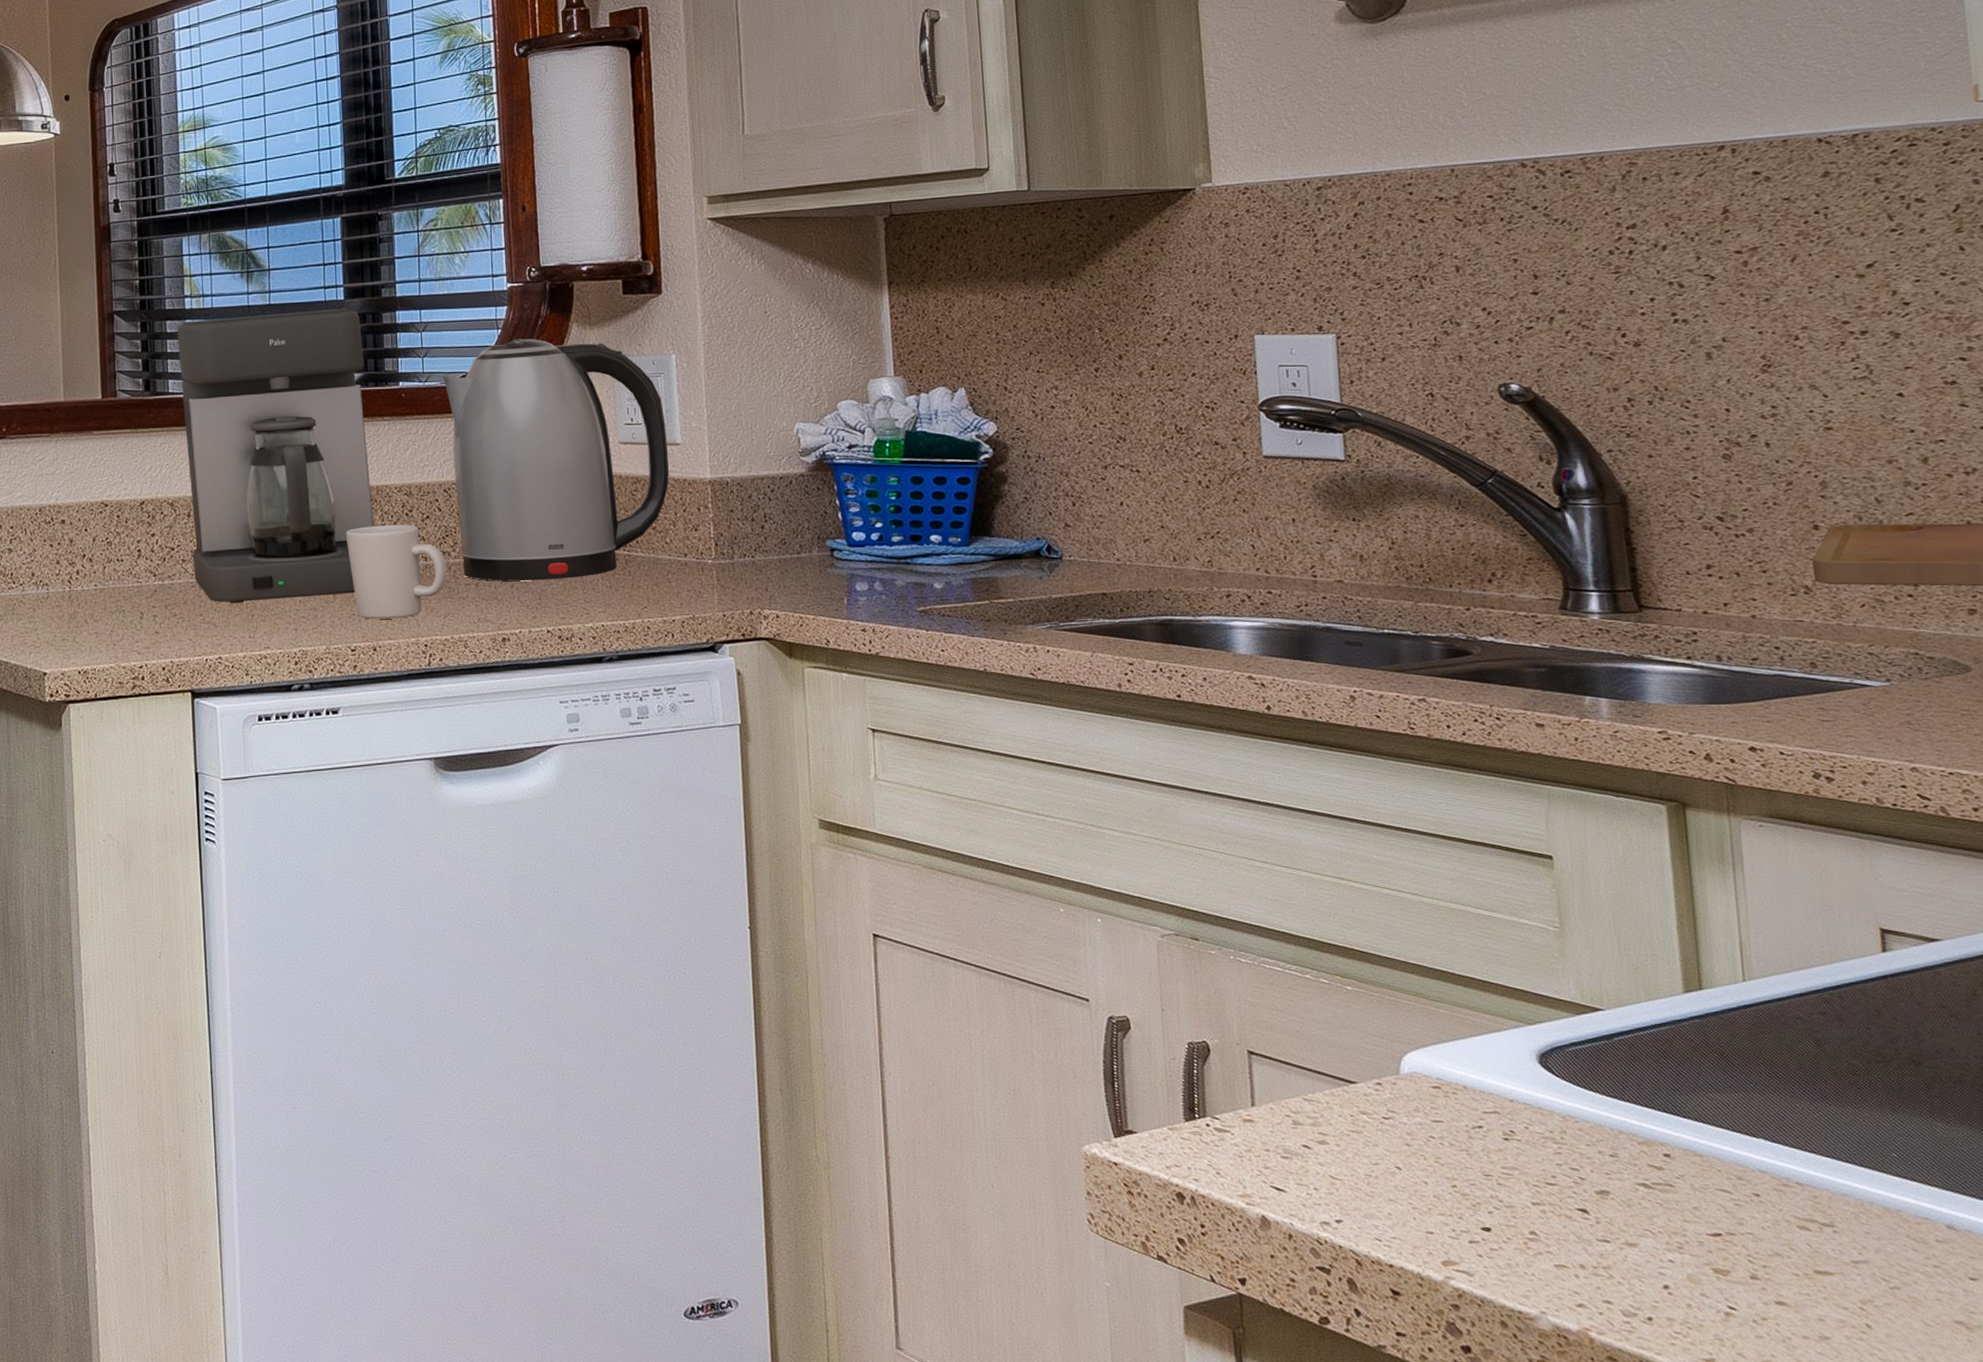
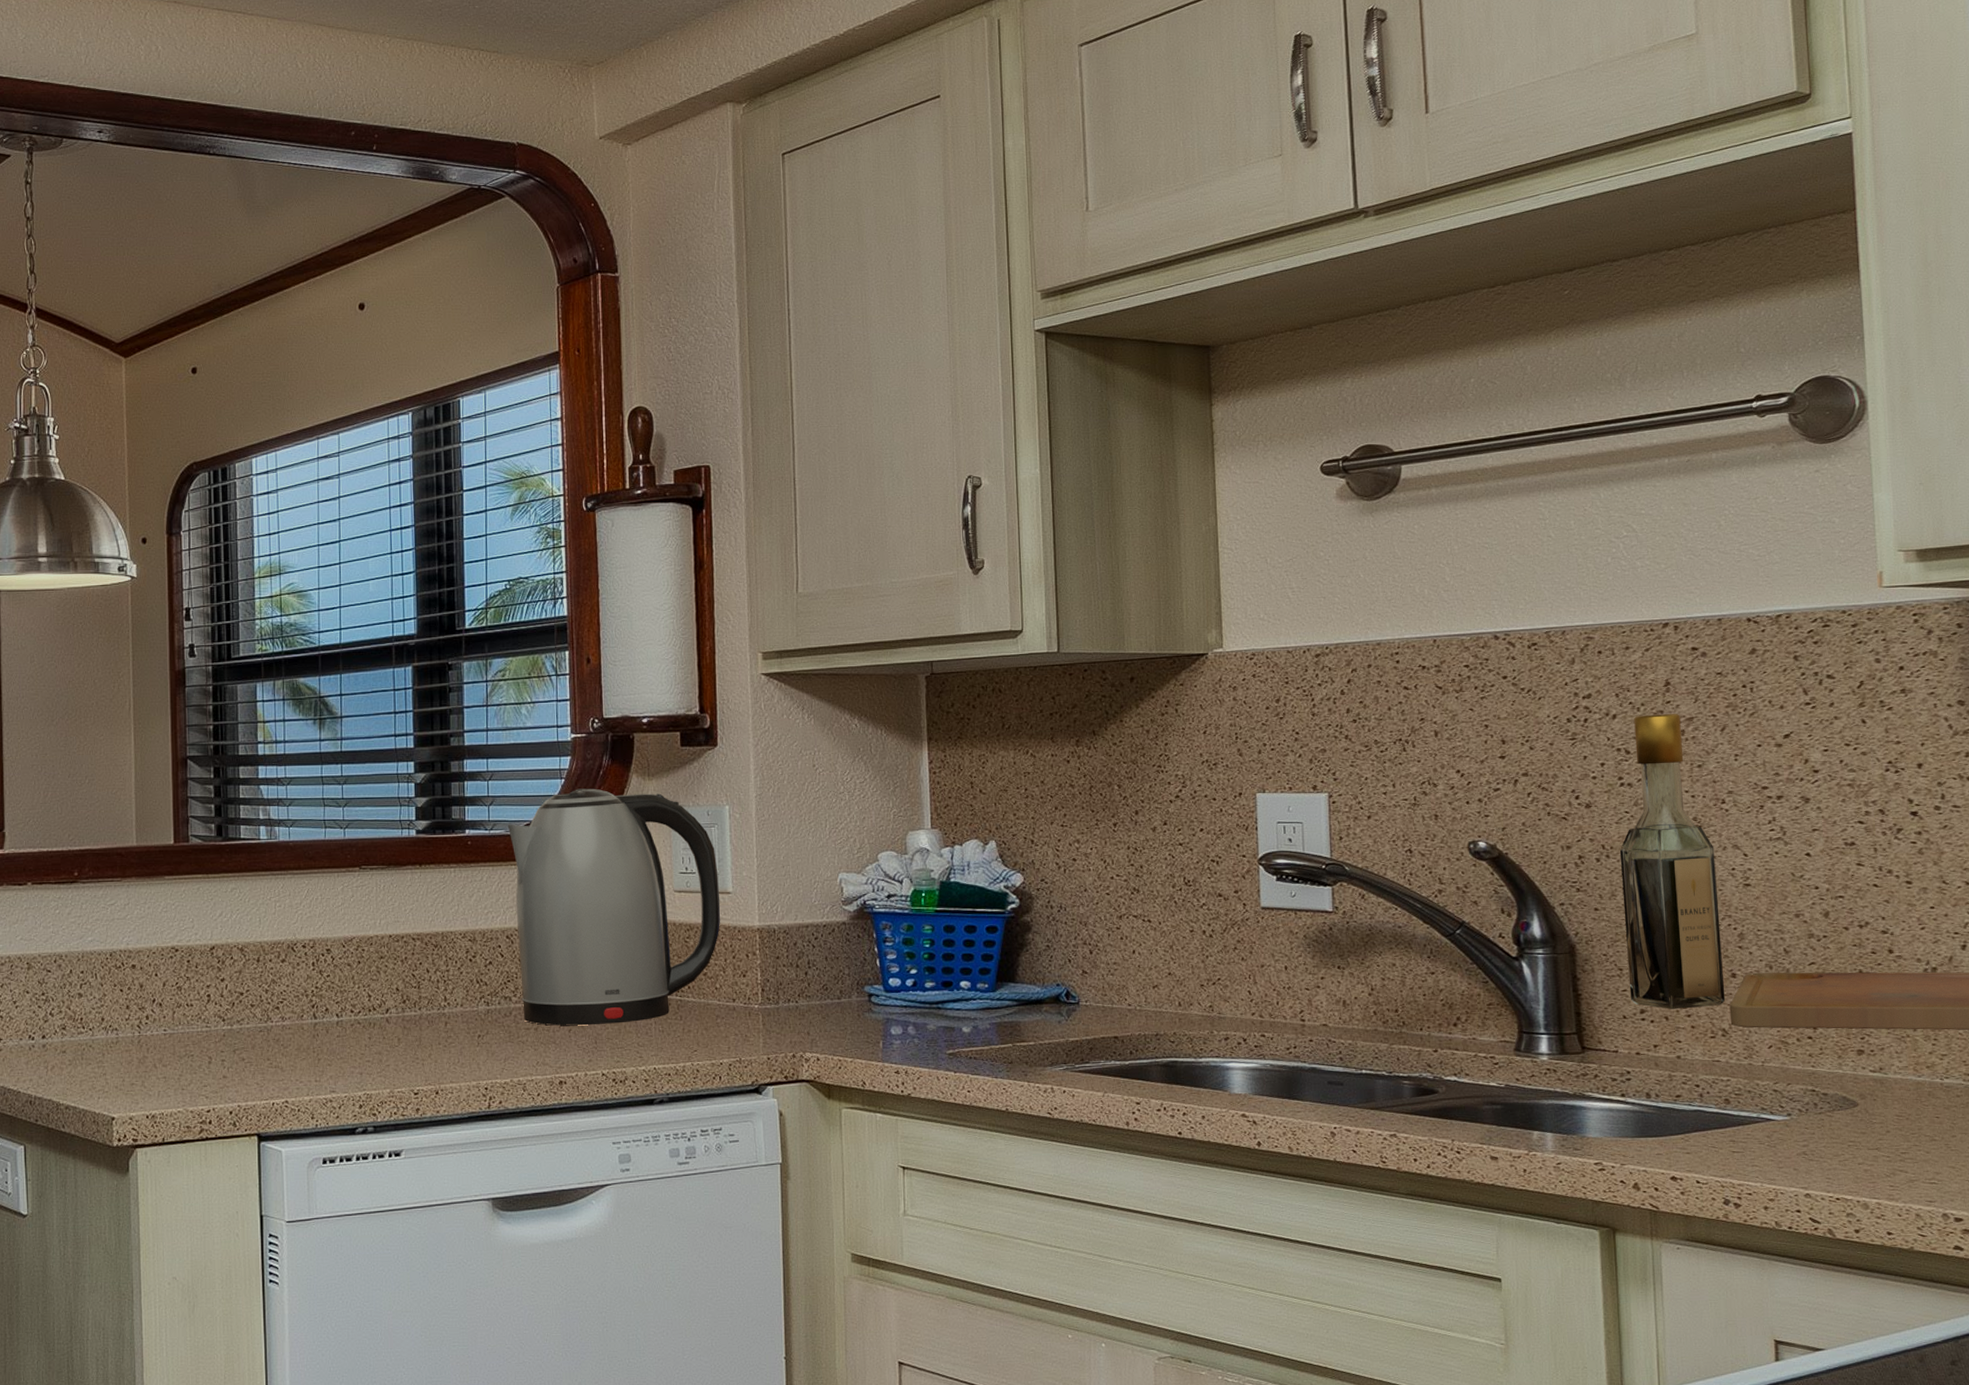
coffee maker: present [177,308,374,603] -> none [250,756,438,1048]
mug: present [345,524,448,619] -> none [410,970,508,1063]
bottle: none [1675,242,1807,565] -> present [1619,713,1726,1009]

